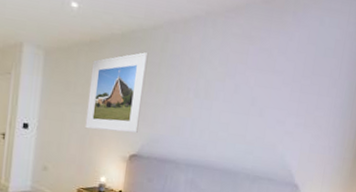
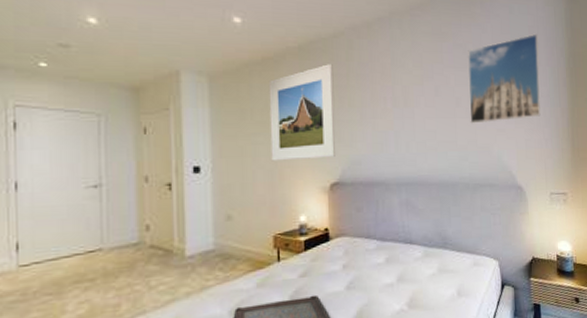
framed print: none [261,47,343,125] -> present [467,33,541,124]

